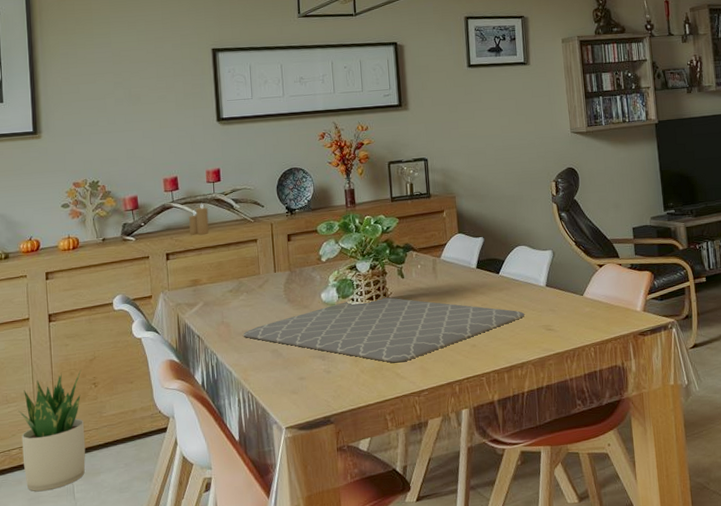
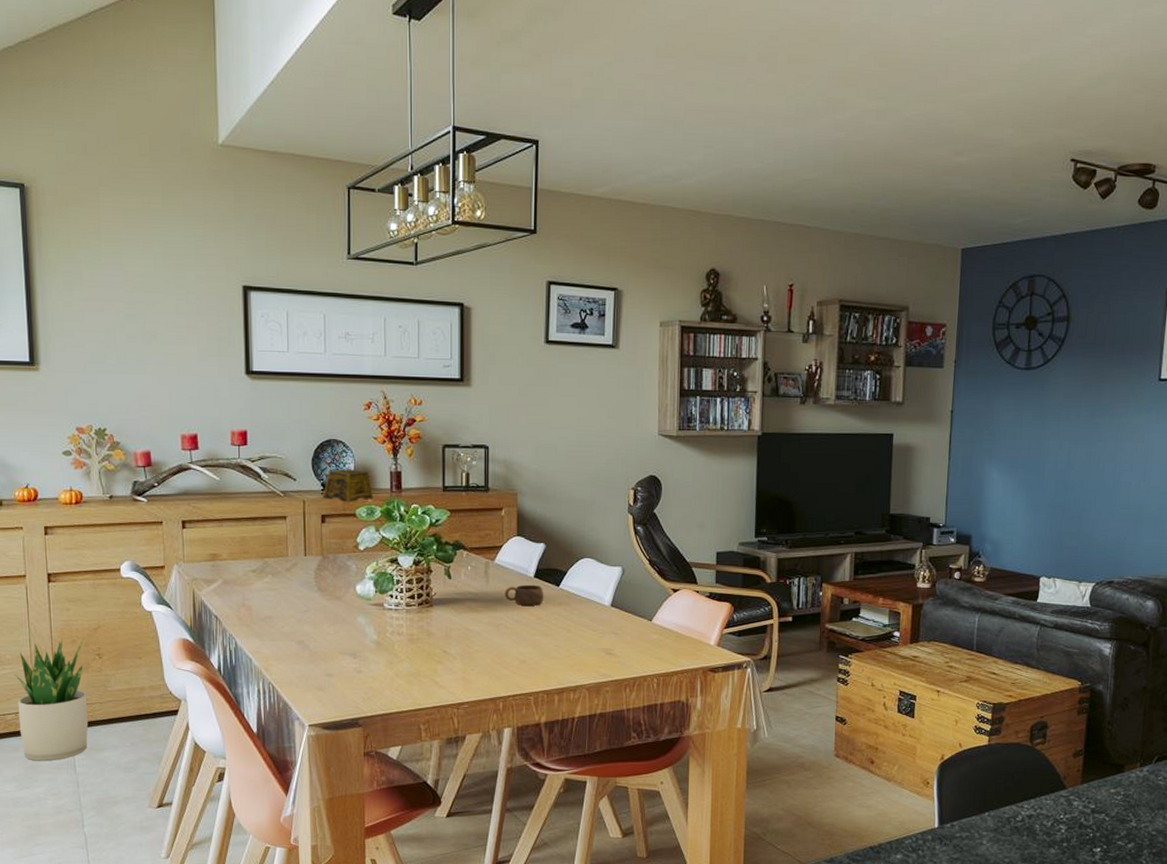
candle: present [189,203,209,236] -> none [209,468,232,505]
placemat: present [243,296,525,363] -> none [266,596,584,671]
decorative box: none [287,191,332,222] -> present [322,469,374,503]
cup: none [452,274,487,295] -> present [505,584,544,606]

